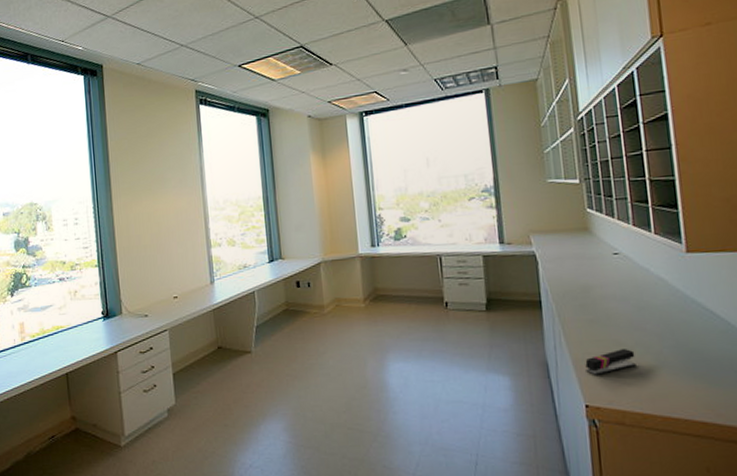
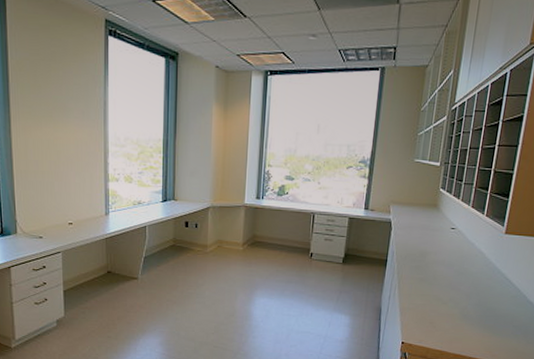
stapler: present [585,348,636,375] -> none [408,302,447,321]

